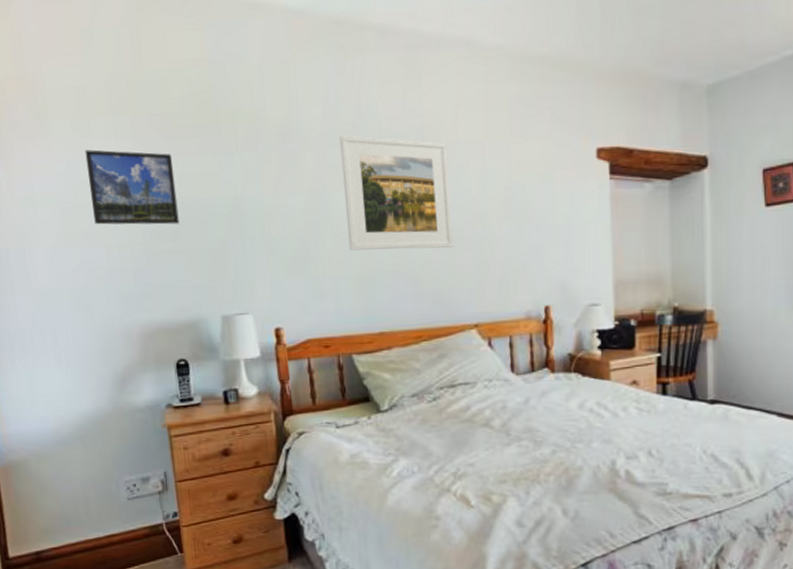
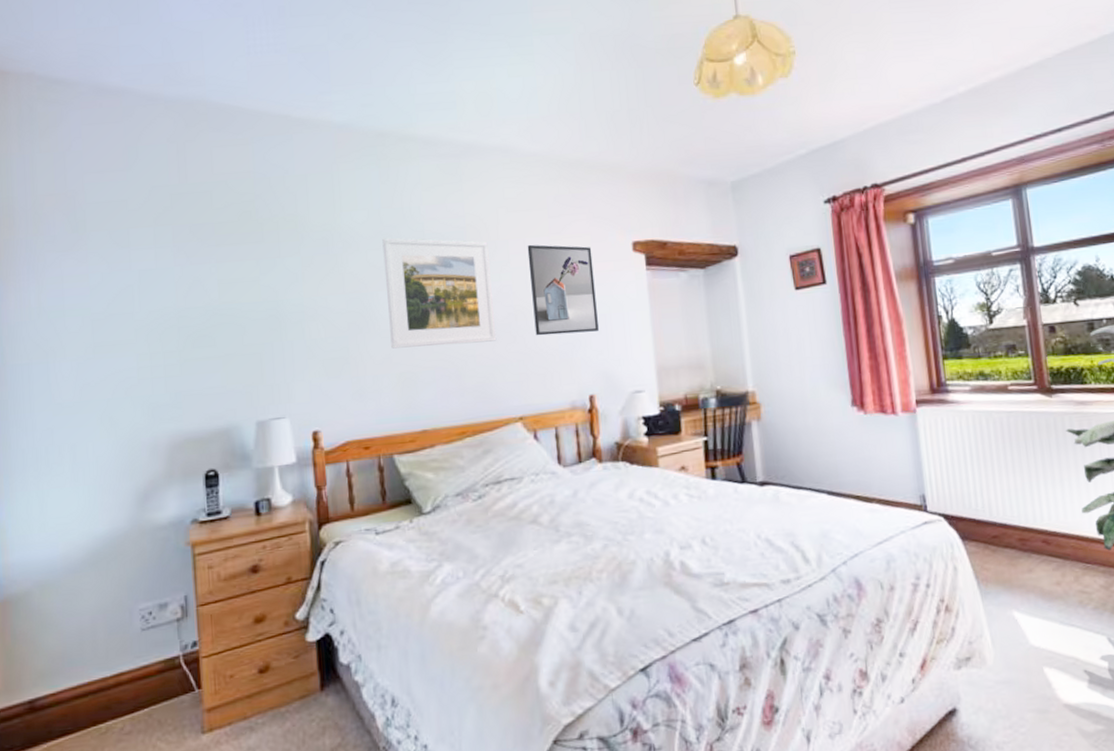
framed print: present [84,149,180,225] -> none [122,260,216,334]
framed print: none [487,147,557,244] -> present [527,244,599,336]

